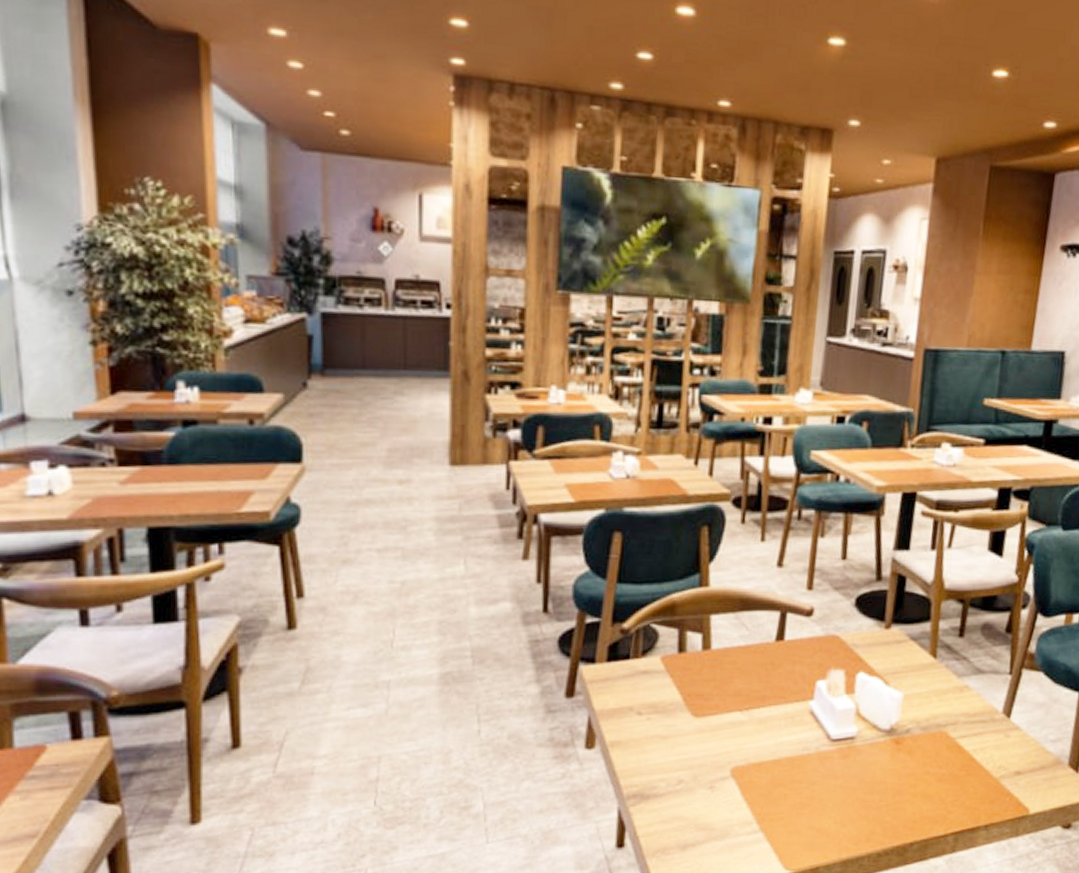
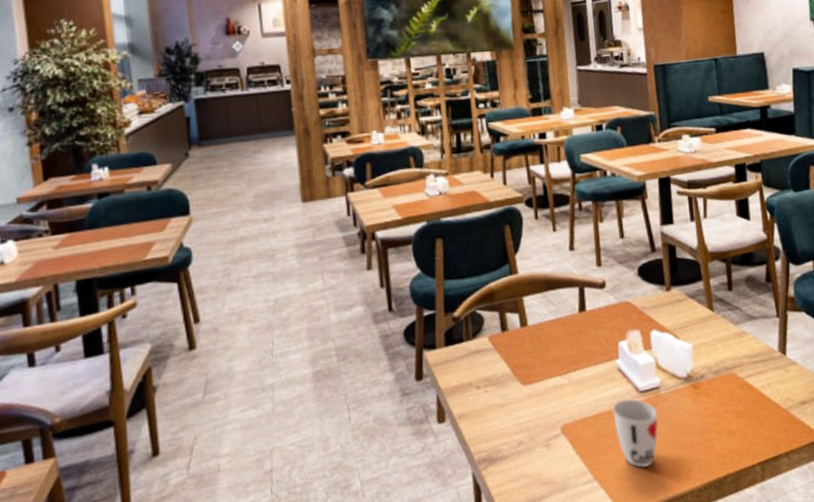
cup: none [794,745,847,824] -> present [612,398,658,468]

